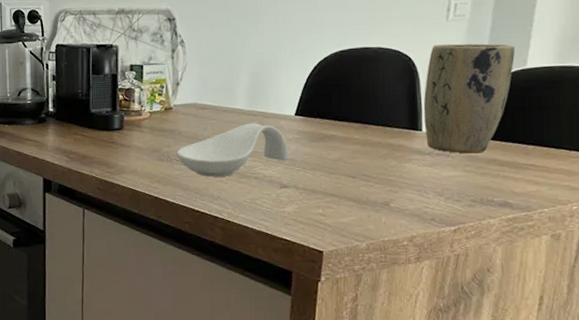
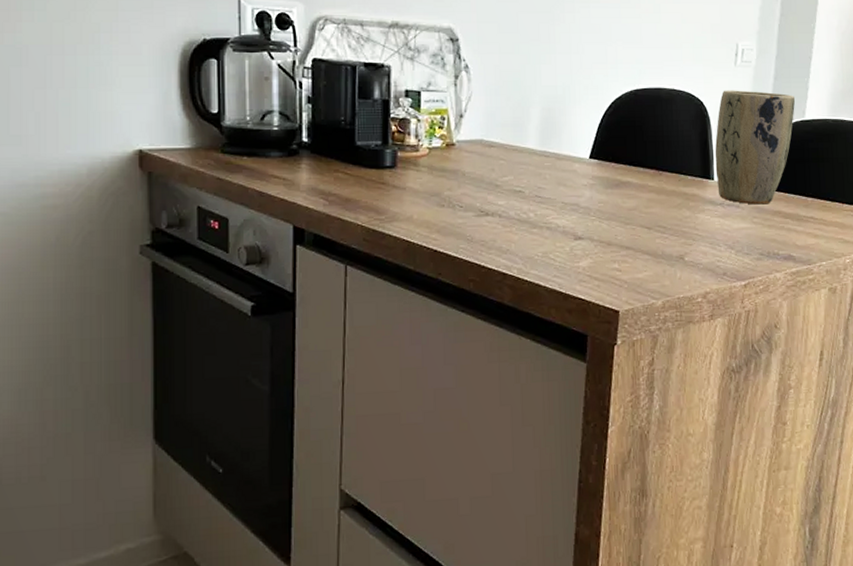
spoon rest: present [176,122,288,177] -> none [459,165,583,227]

